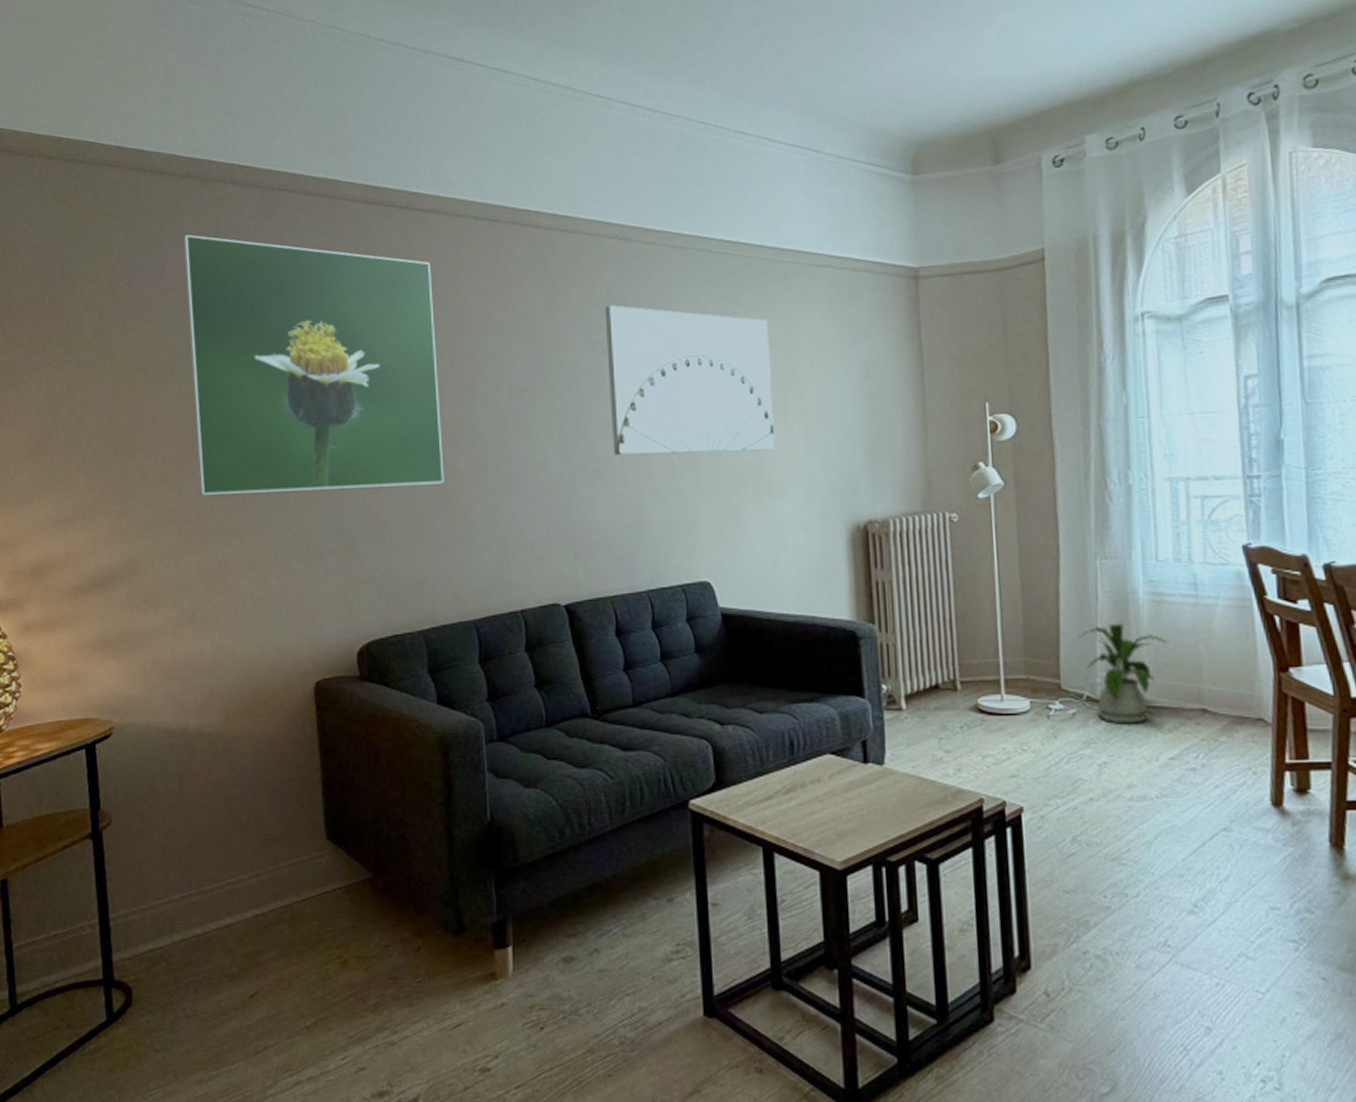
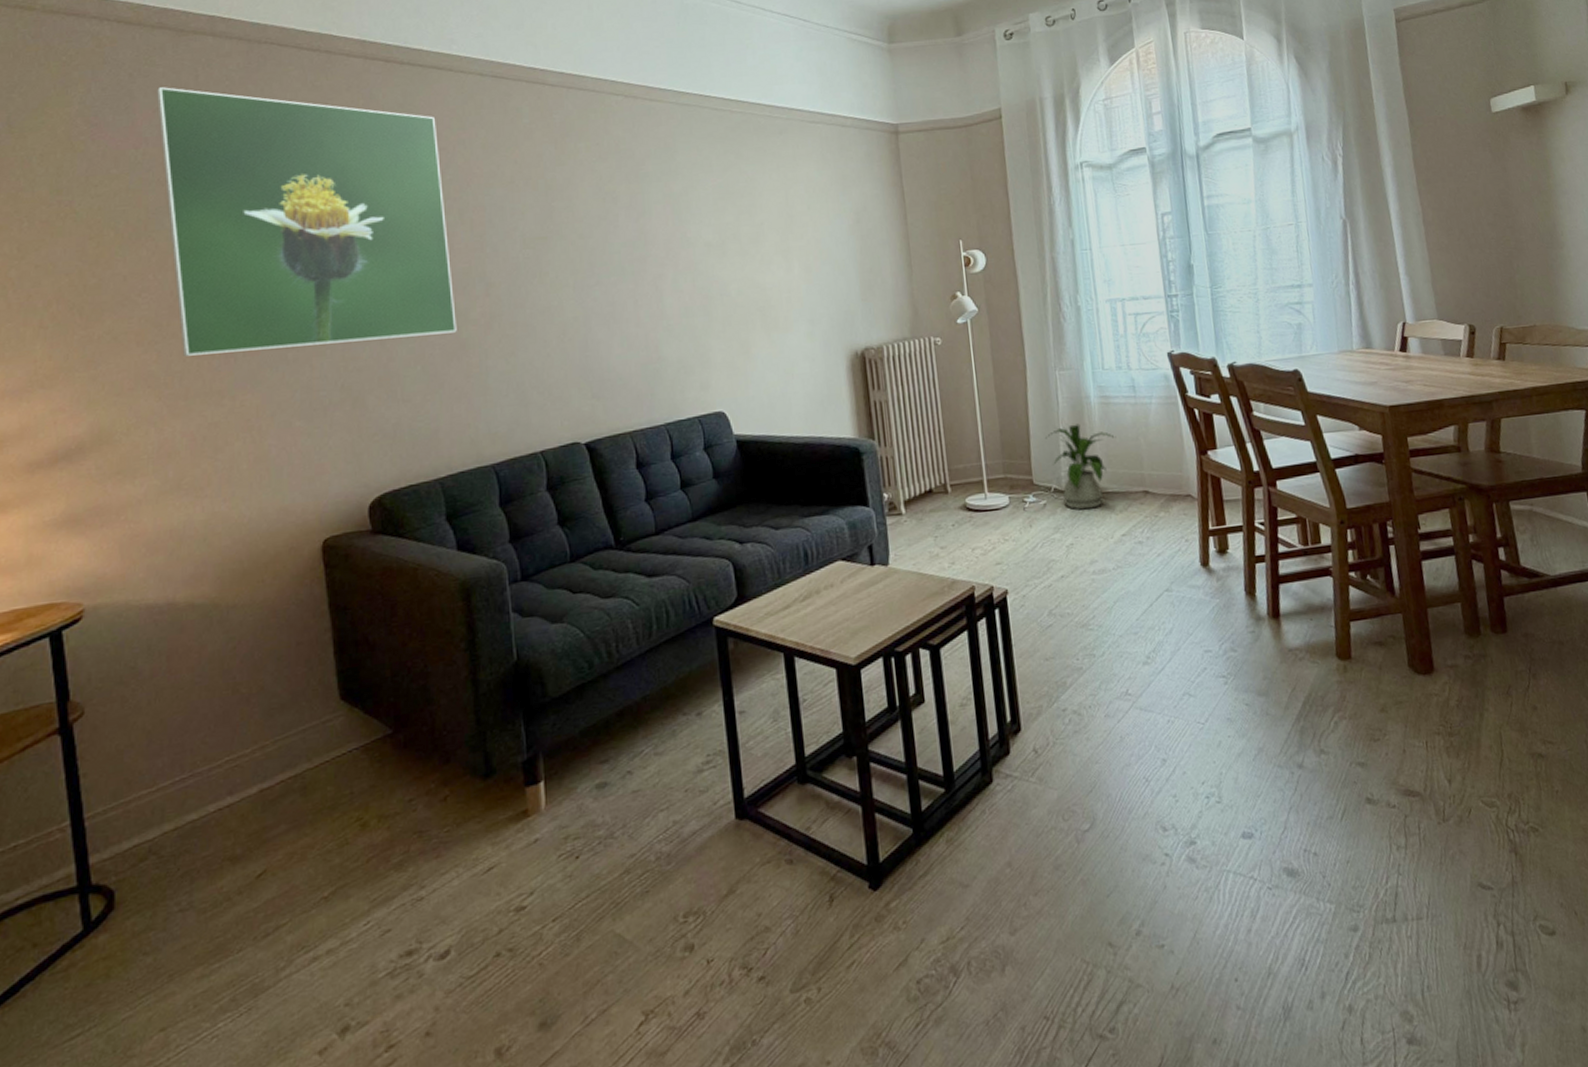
wall art: present [604,305,776,455] -> none [613,157,780,298]

